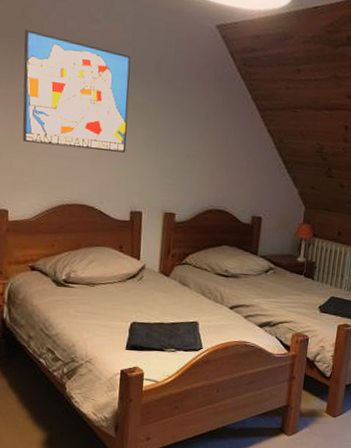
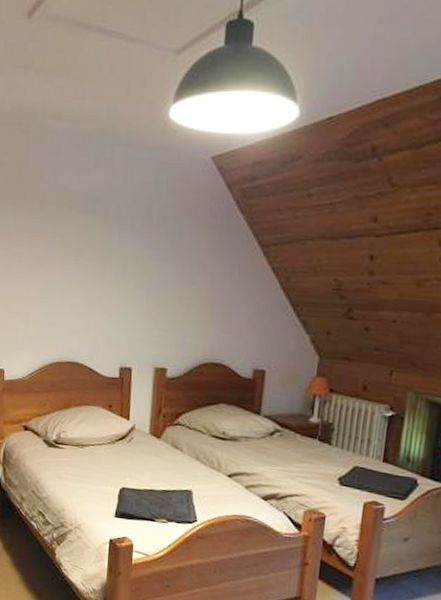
wall art: present [22,29,131,153] -> none [17,189,121,305]

